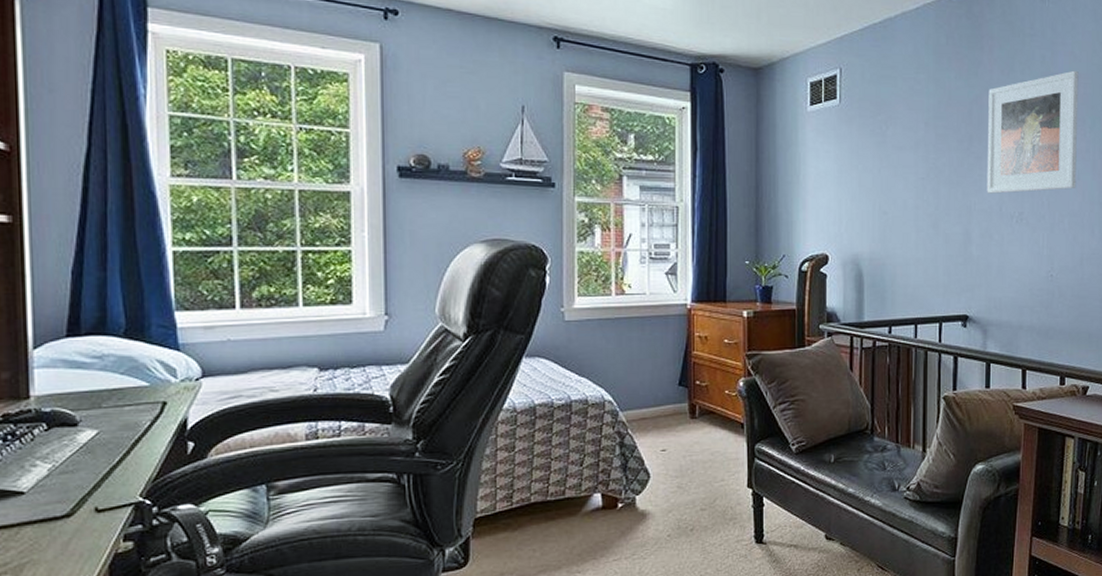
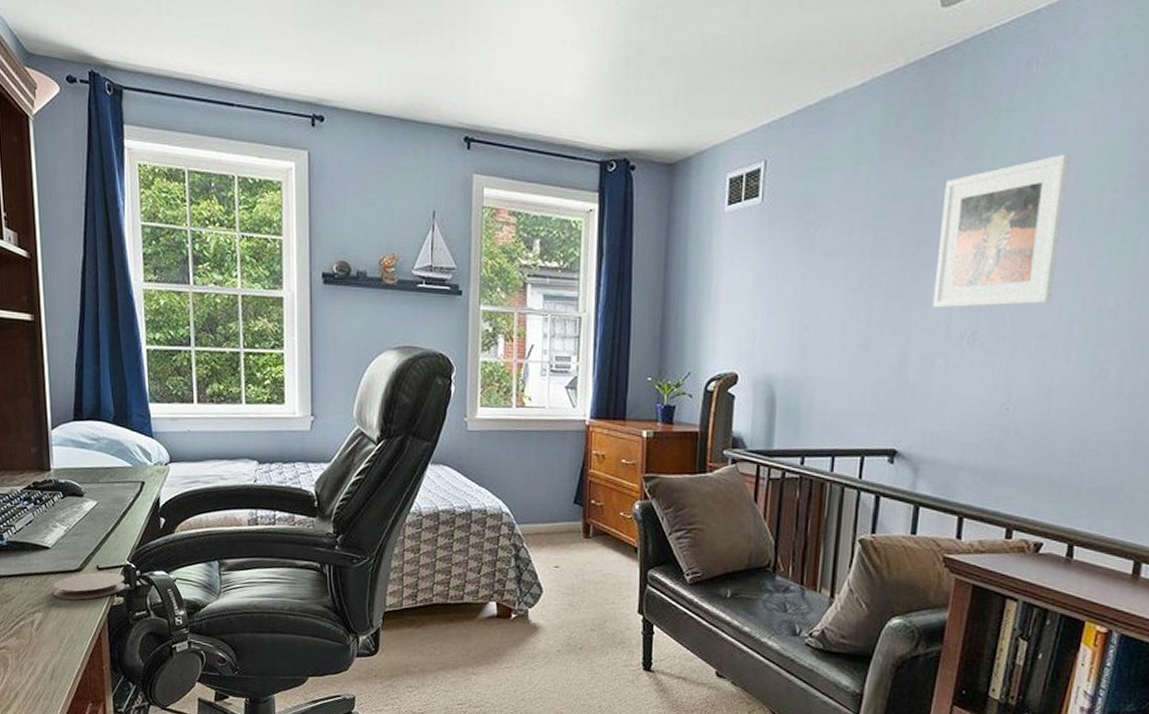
coaster: none [29,513,137,554] -> present [53,572,126,600]

